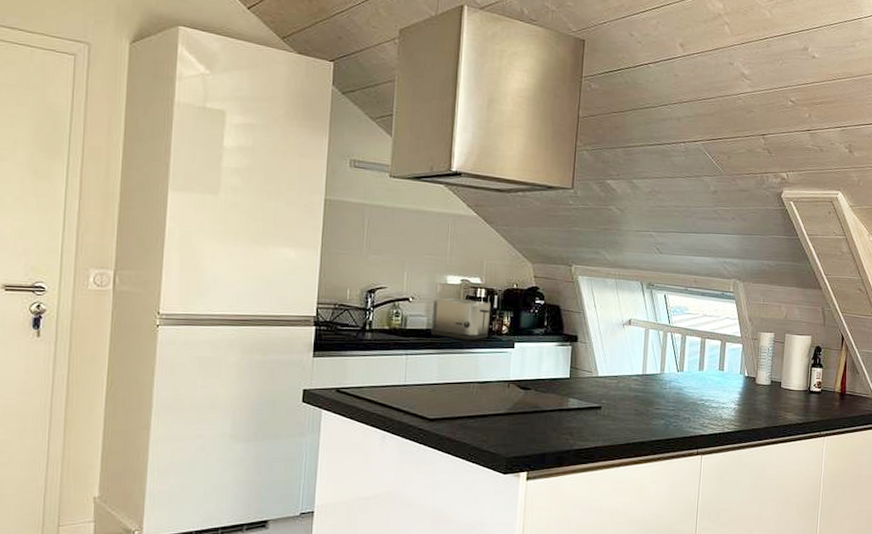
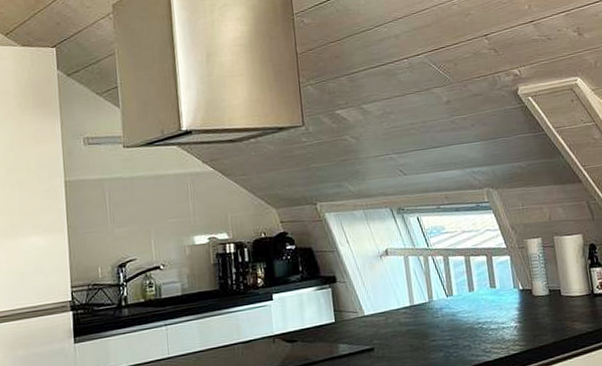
toaster: present [431,297,491,341] -> none [183,256,245,301]

